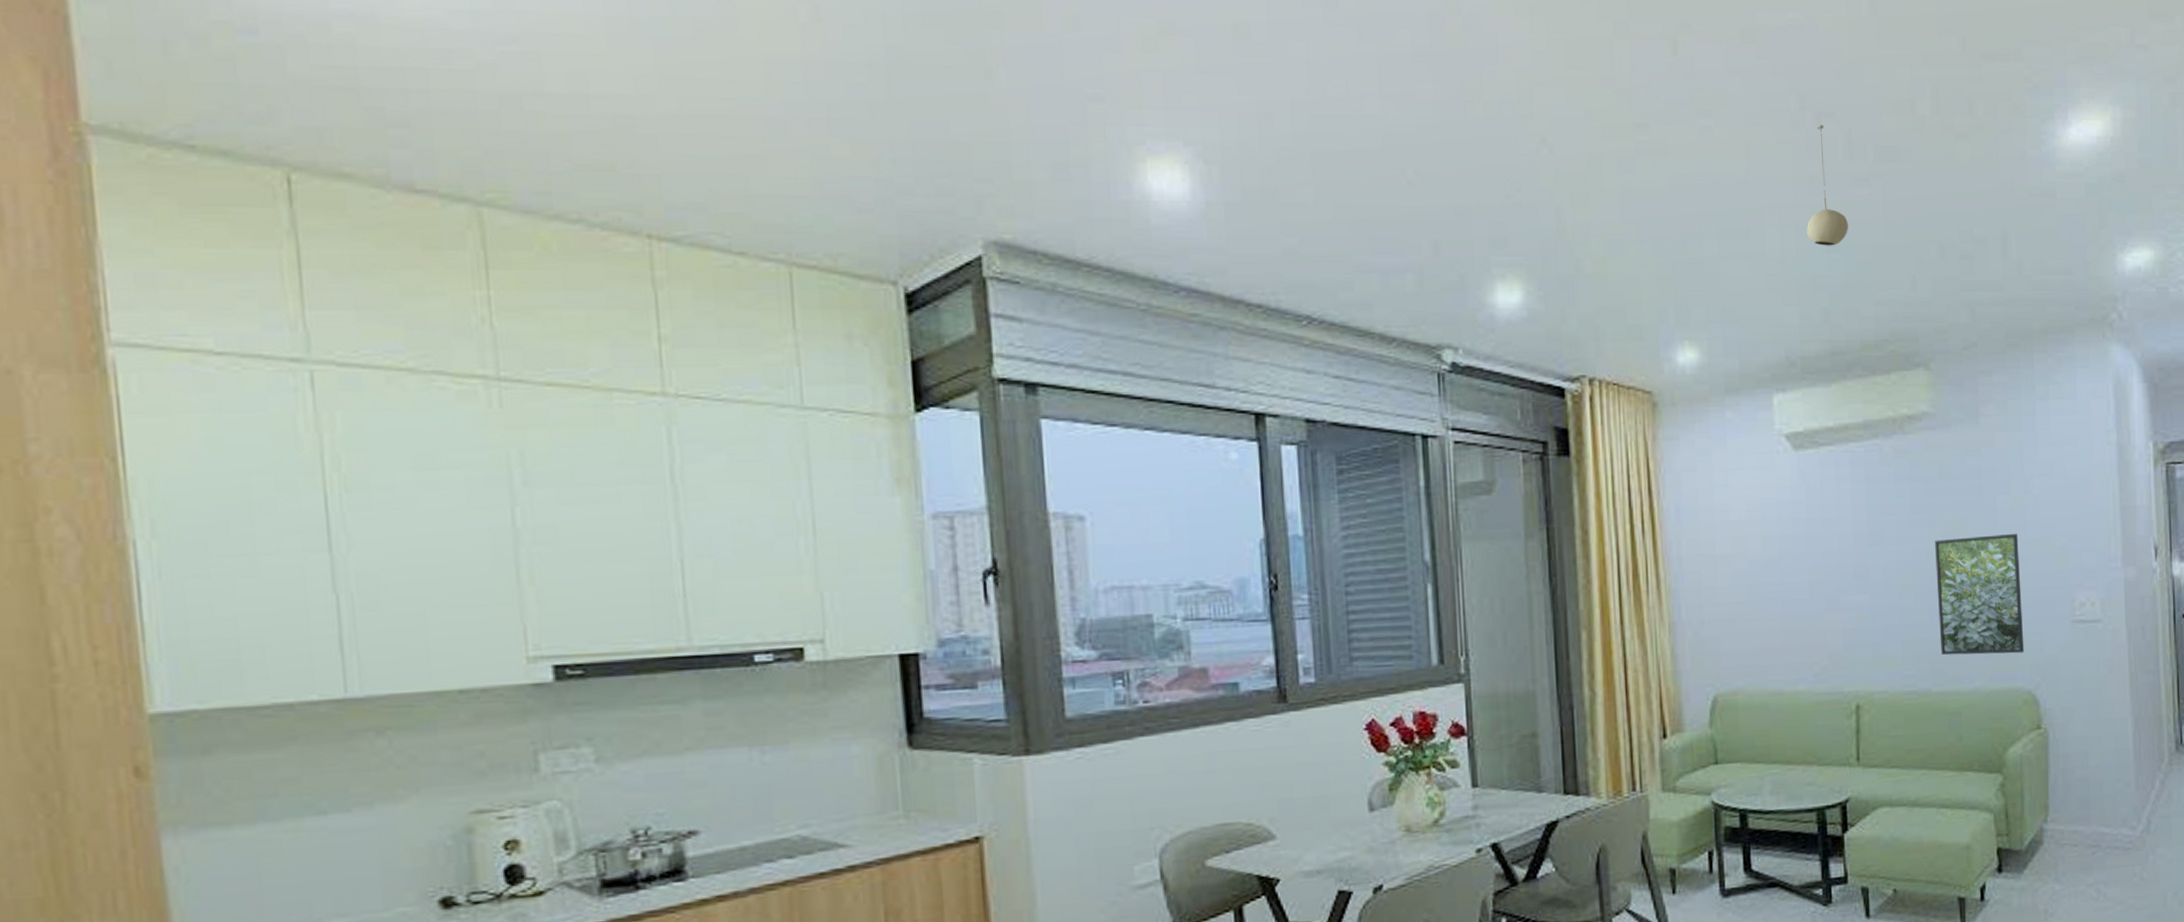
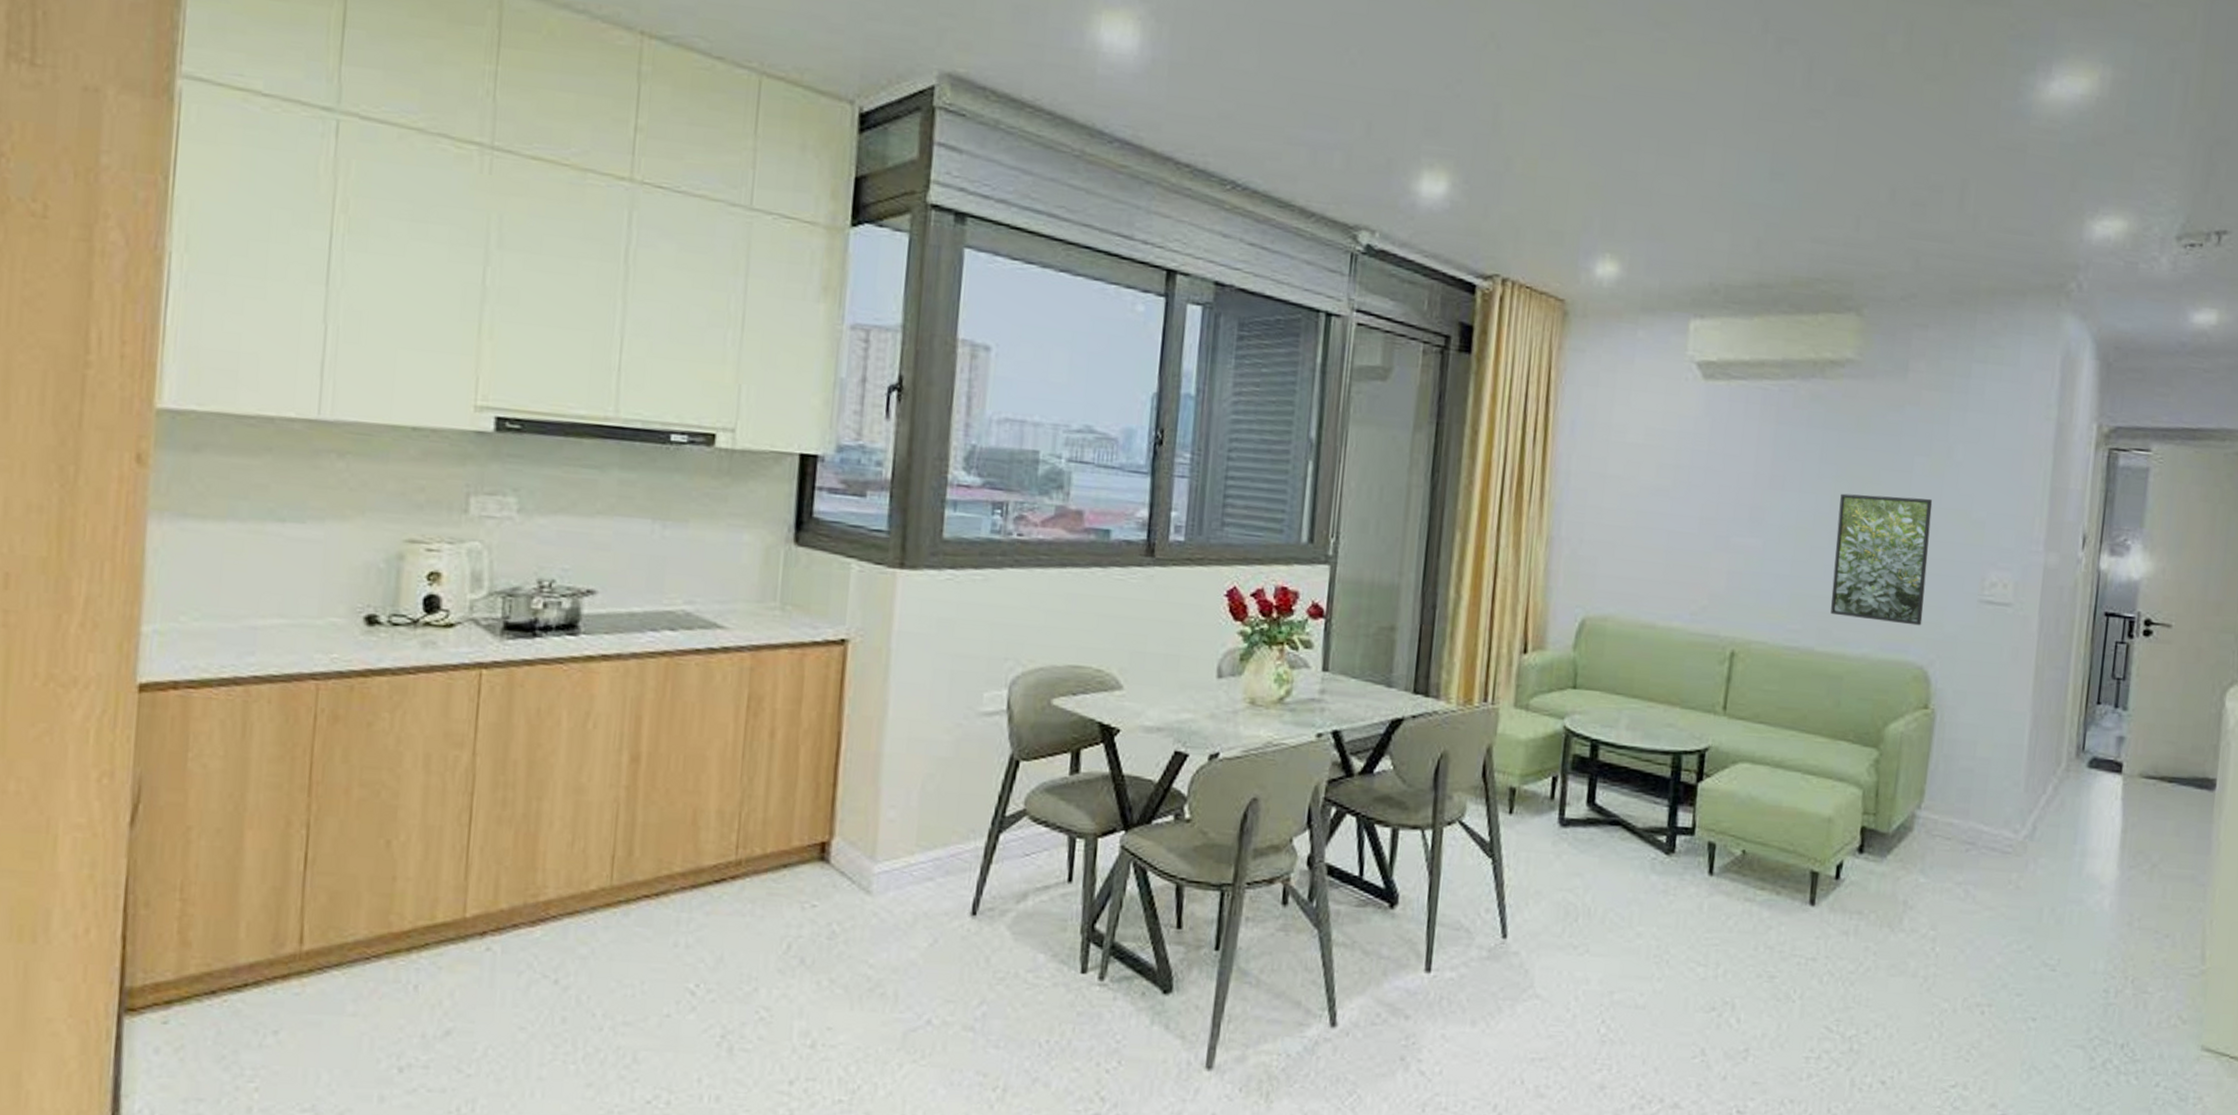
pendant light: present [1807,125,1848,246] -> none [1751,50,1796,176]

